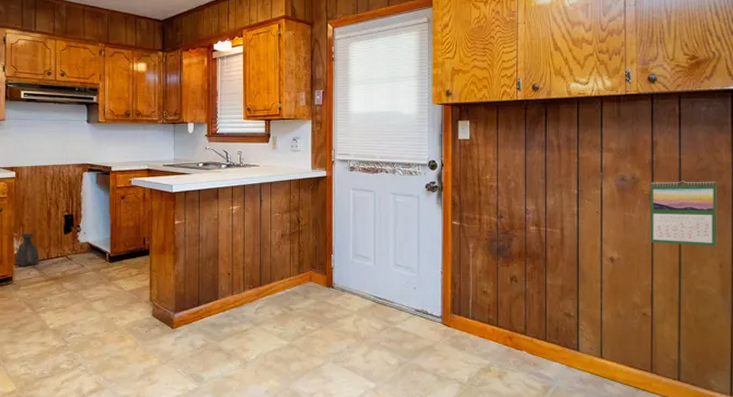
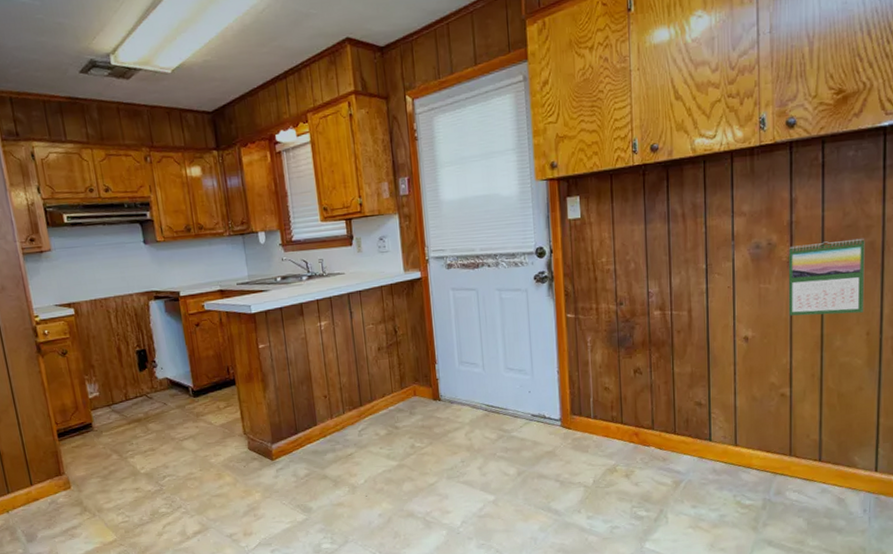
bottle: present [14,233,40,266] -> none [90,374,118,411]

